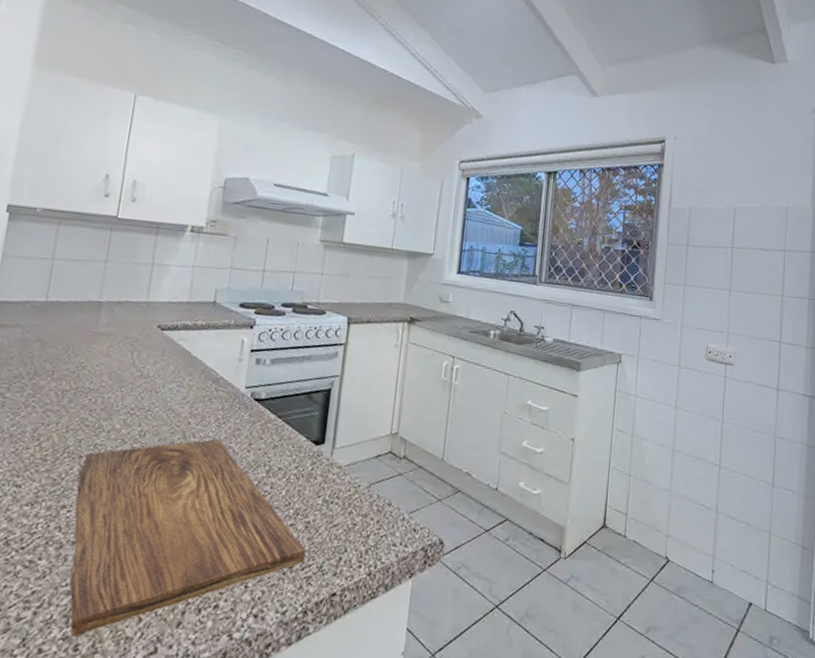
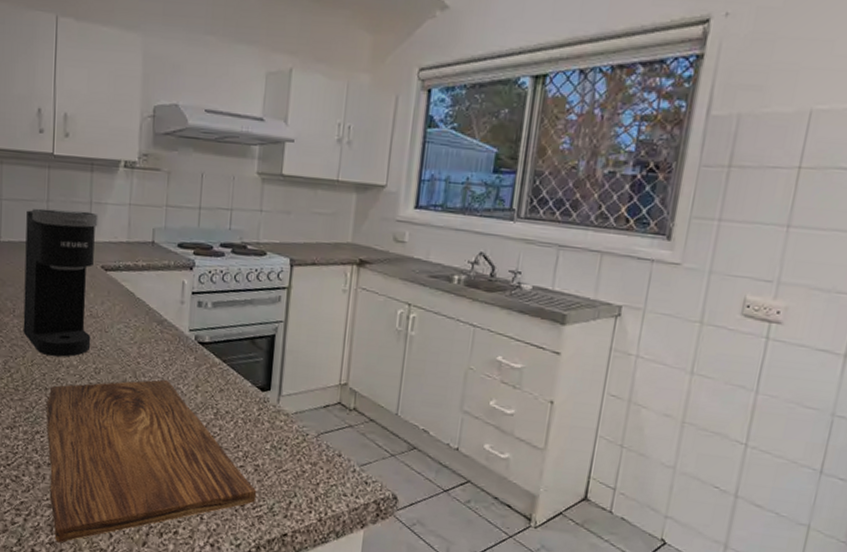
coffee maker: none [60,268,160,421] -> present [23,208,99,357]

